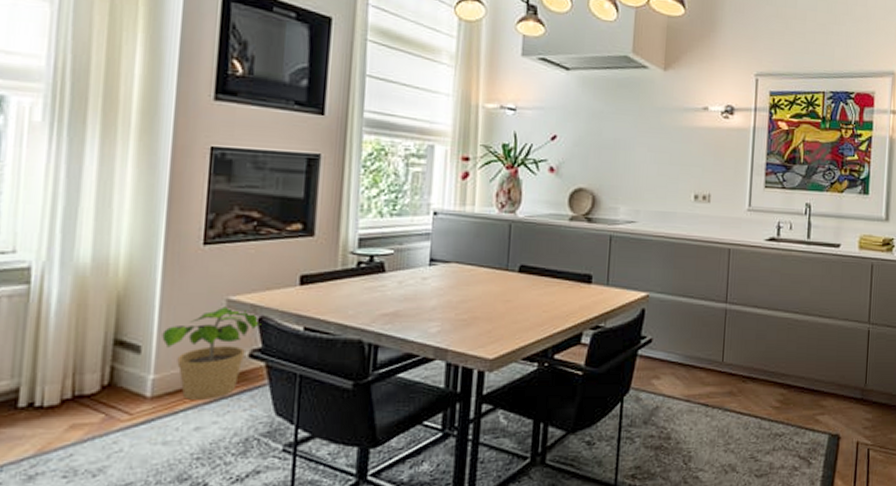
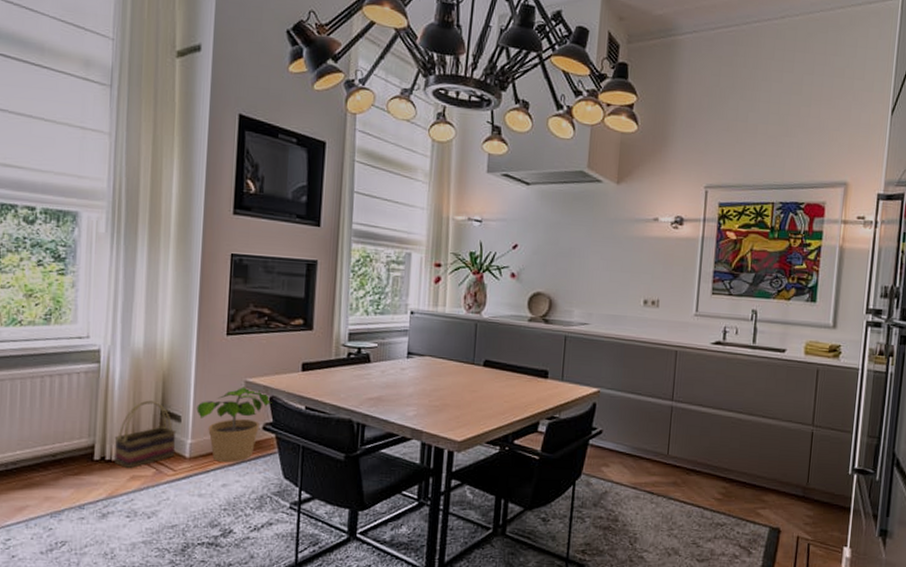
basket: none [47,328,135,416] -> present [114,400,177,469]

